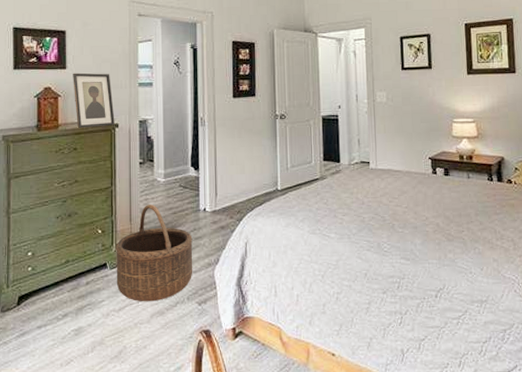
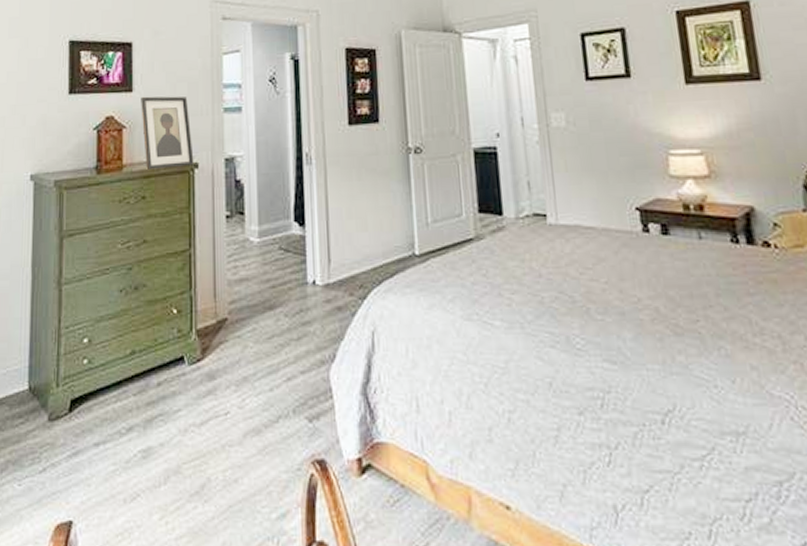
basket: present [116,204,193,302] -> none [196,274,300,414]

